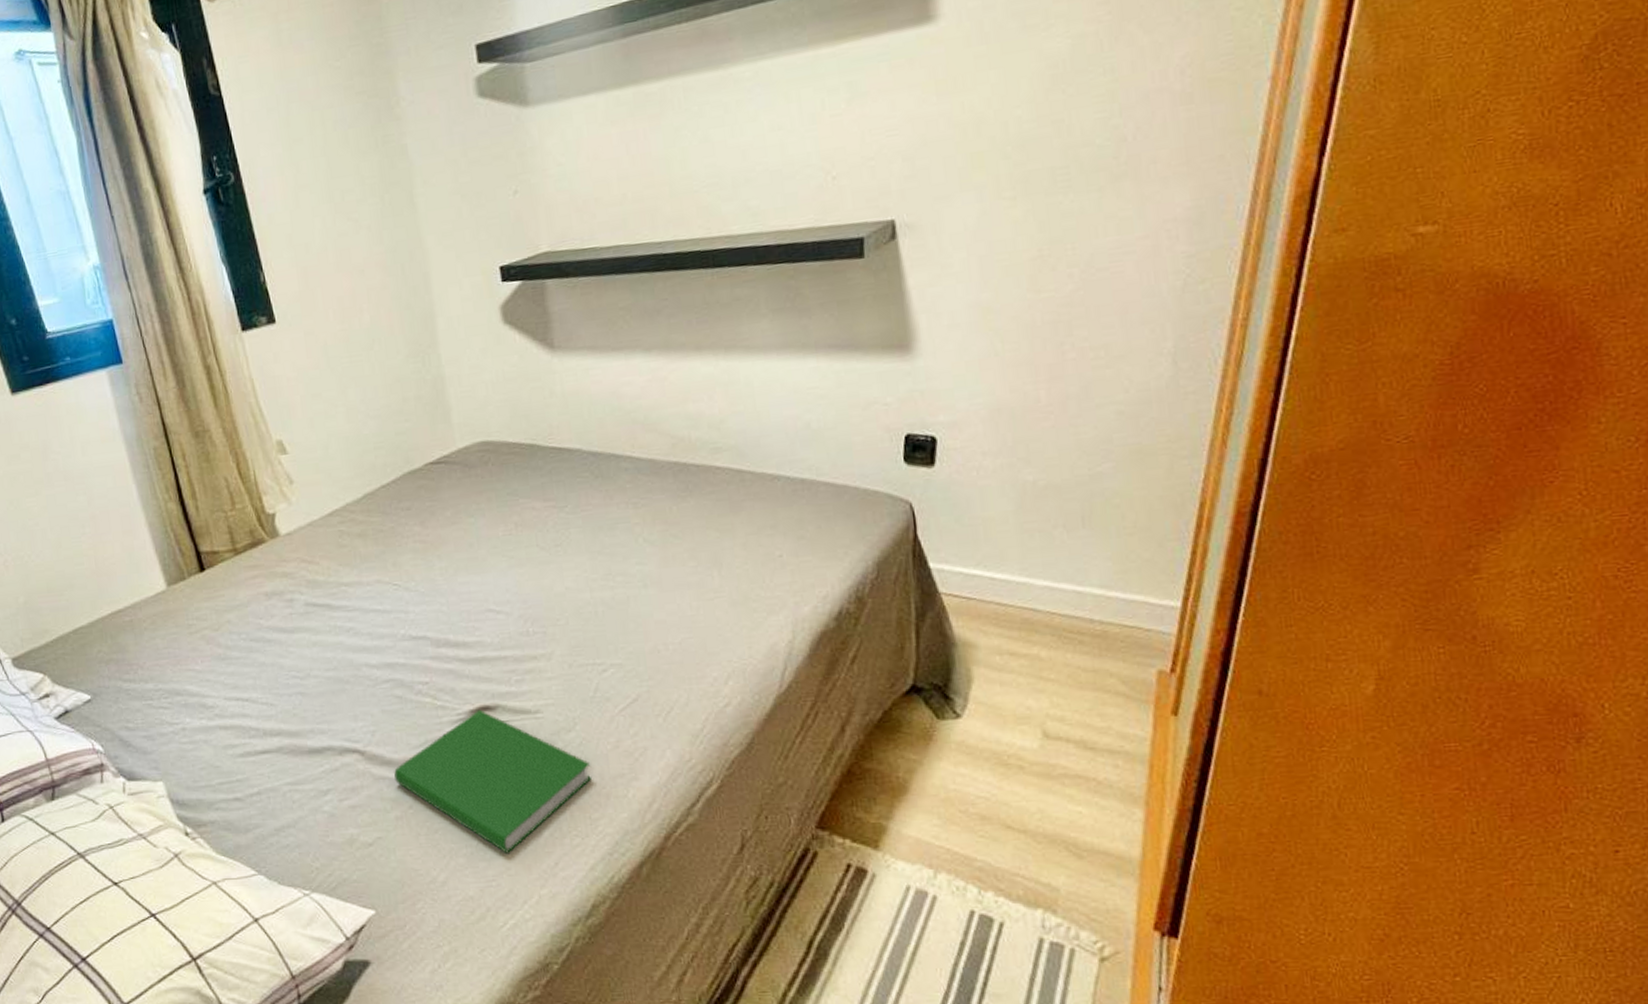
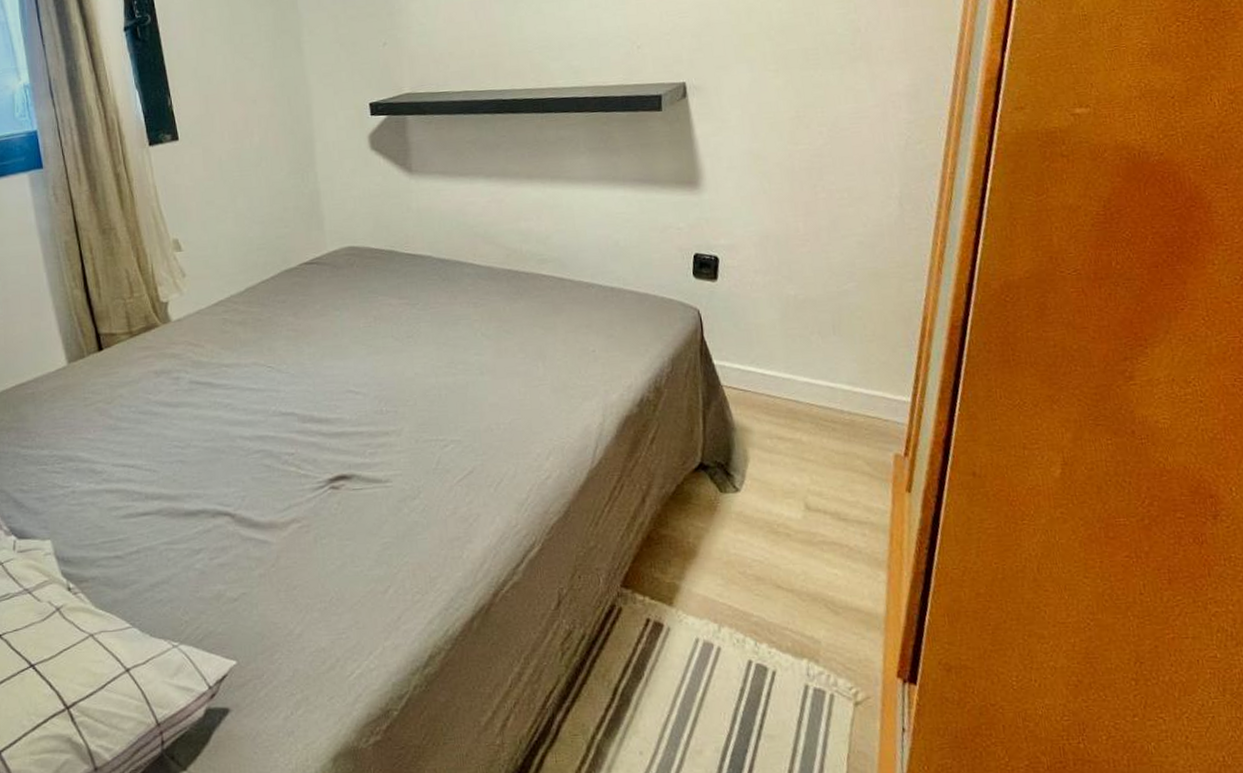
hardcover book: present [394,709,591,853] -> none [260,478,432,608]

